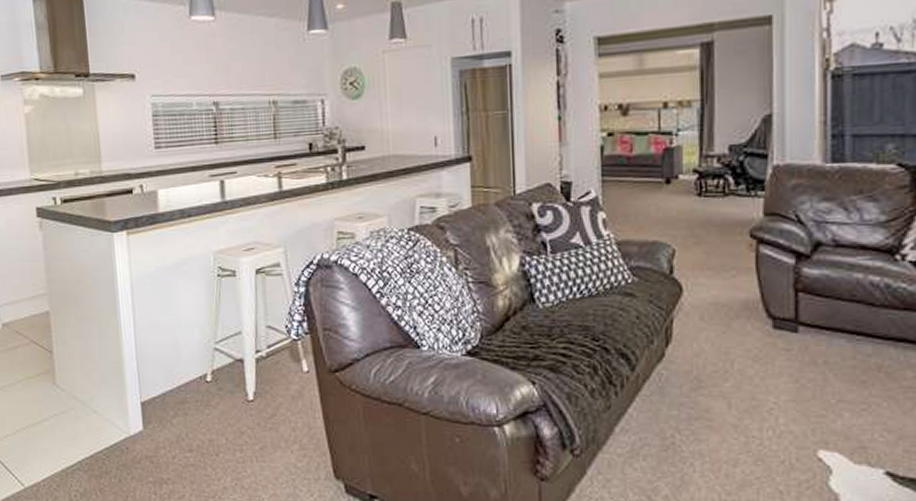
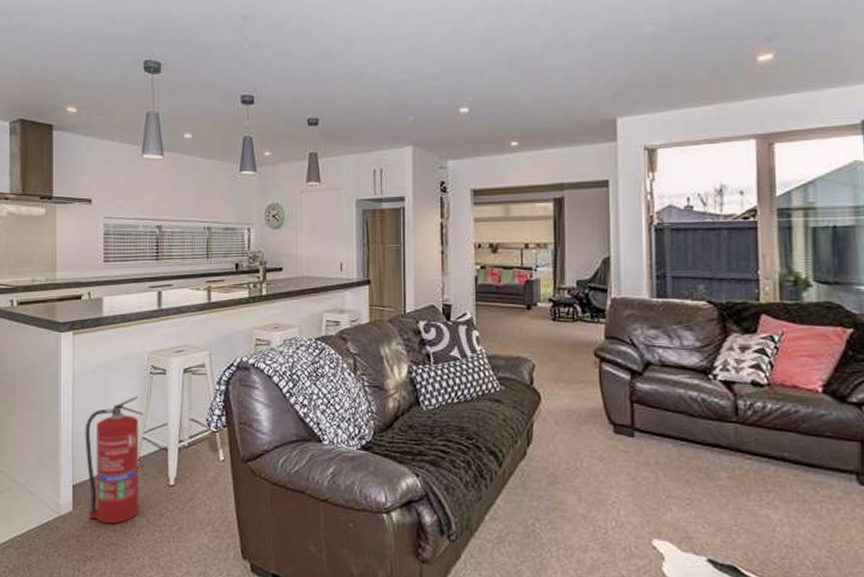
fire extinguisher: none [149,302,218,444] -> present [85,396,143,524]

